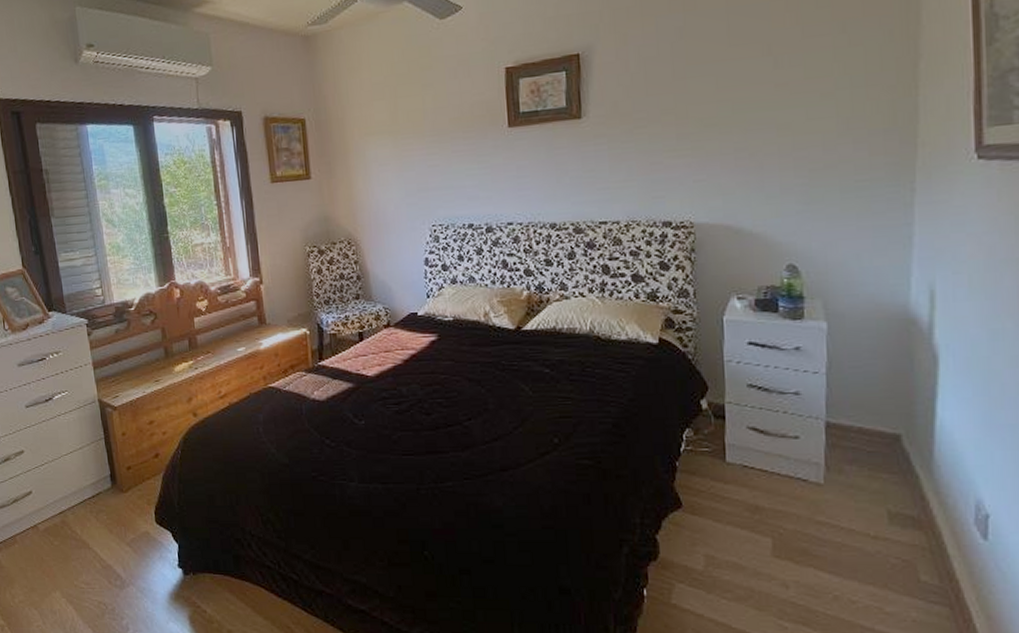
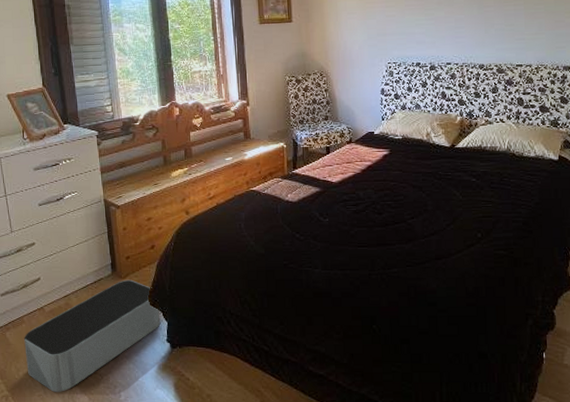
storage bin: none [17,494,170,623] -> present [24,279,161,392]

